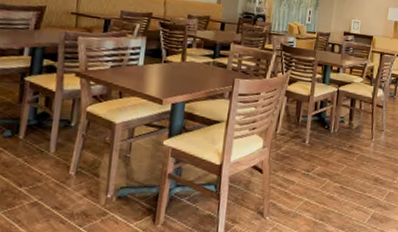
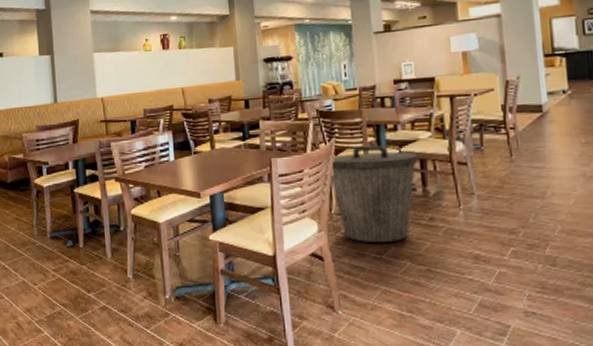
trash can: none [281,80,350,163] -> present [331,145,418,243]

